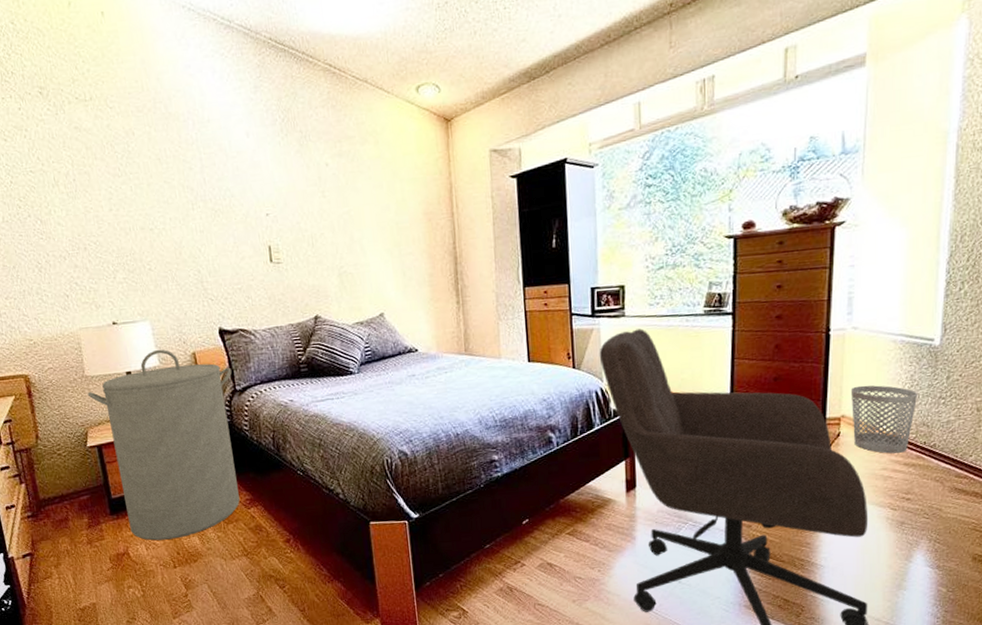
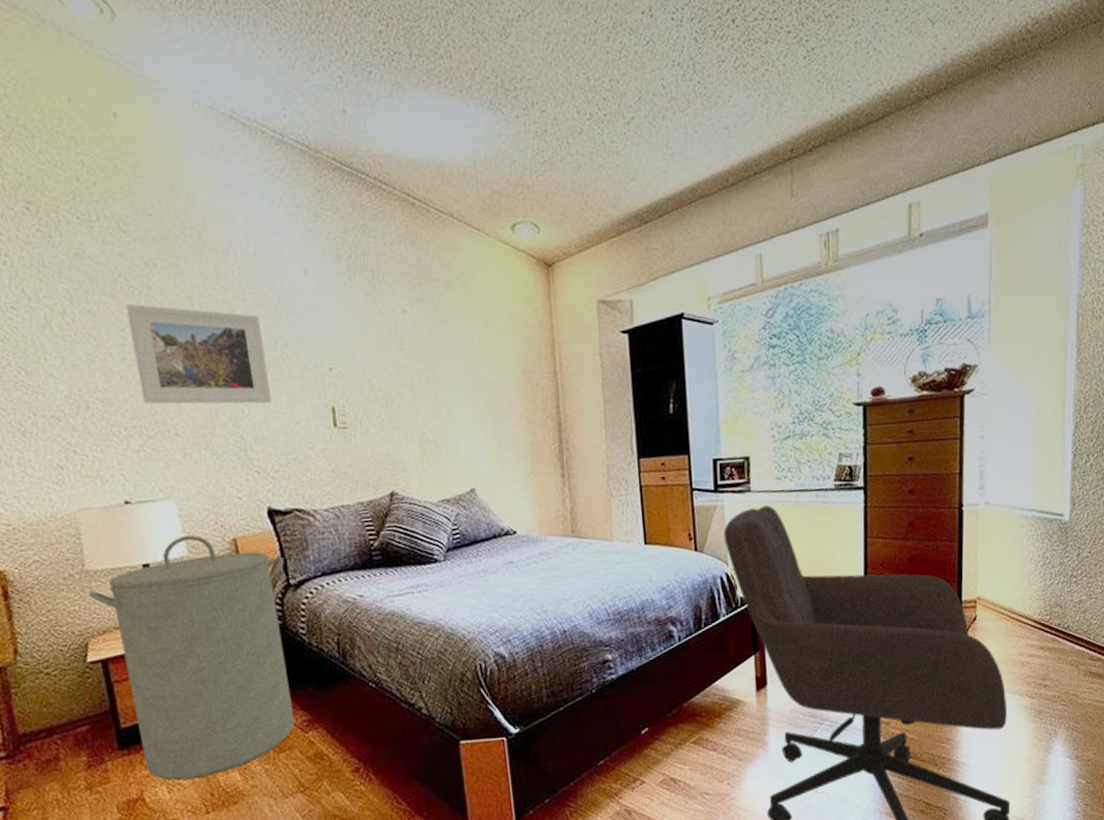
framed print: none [112,165,222,246] -> present [126,303,271,404]
wastebasket: present [852,385,918,454] -> none [986,564,1051,637]

